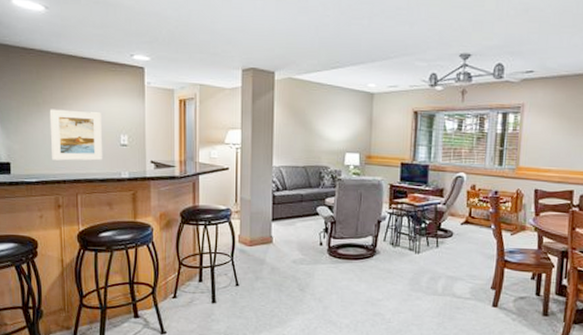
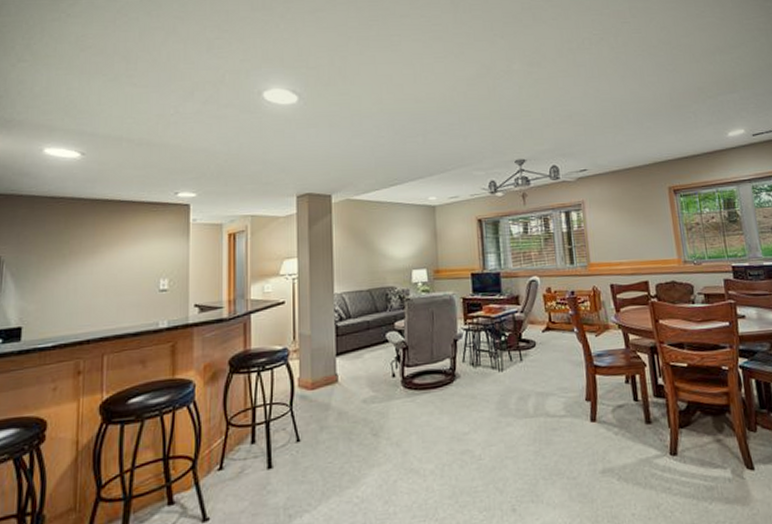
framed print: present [49,109,103,161] -> none [73,257,138,318]

